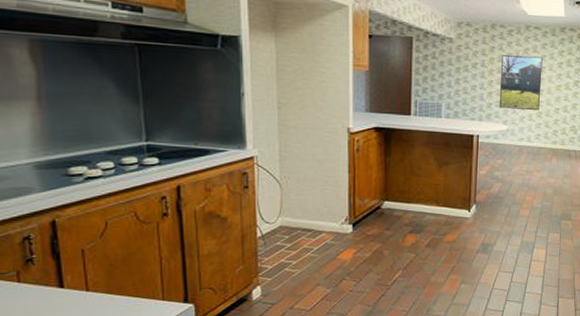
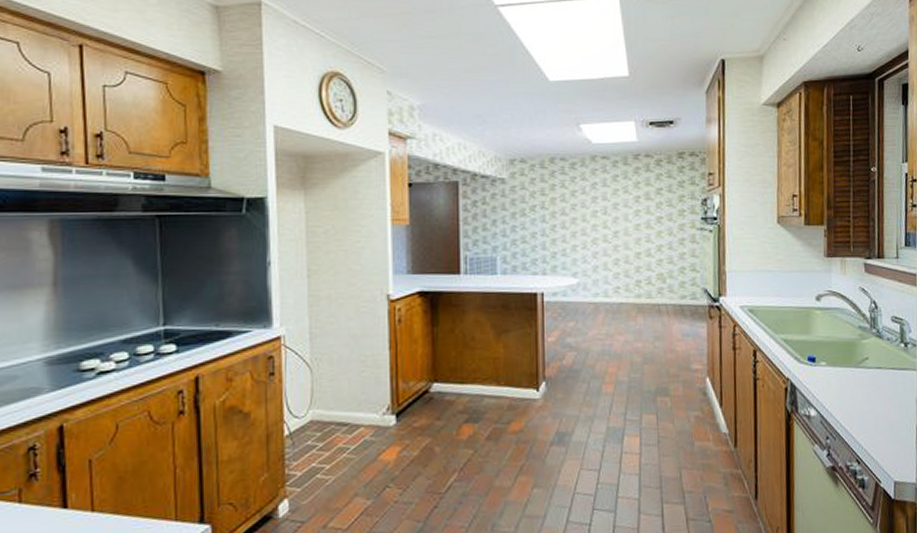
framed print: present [499,55,543,111] -> none [565,191,616,258]

